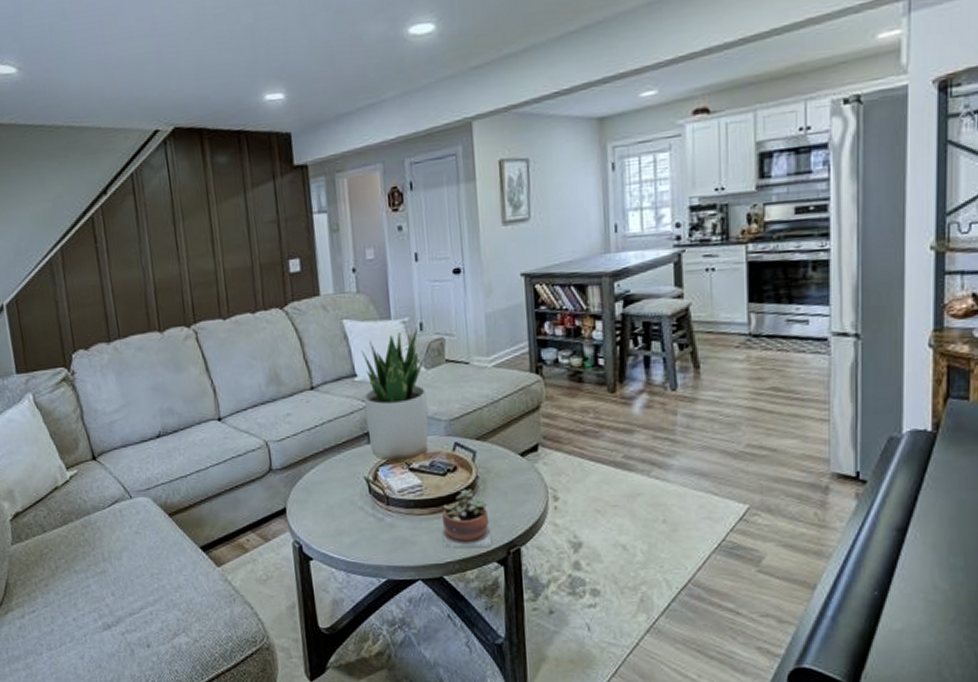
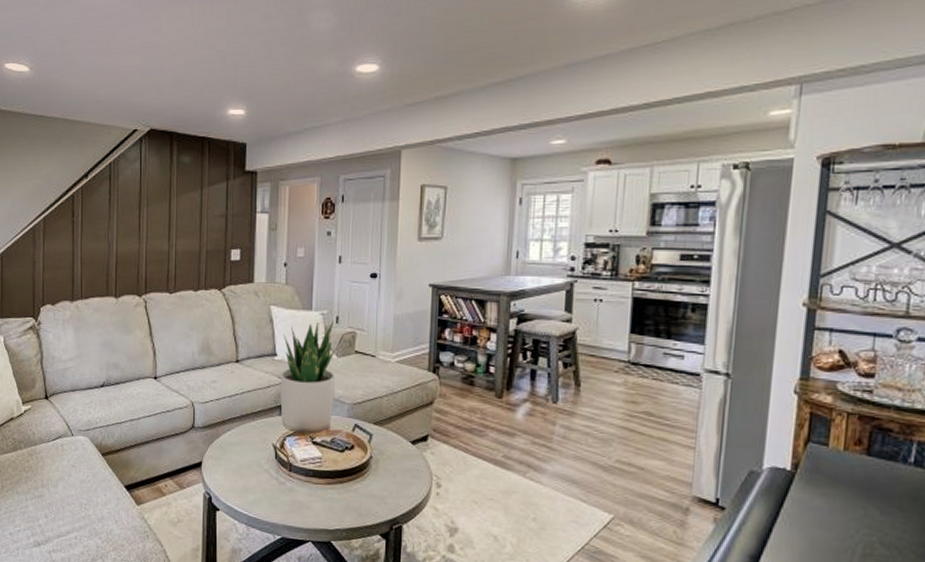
succulent plant: present [441,489,493,548] -> none [333,466,378,520]

